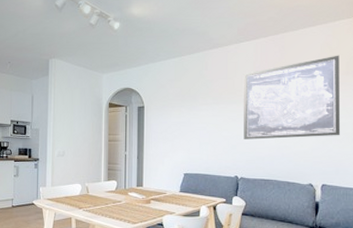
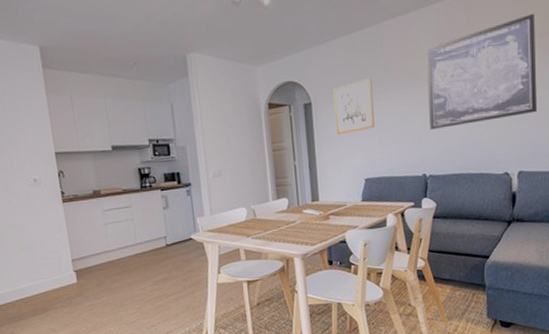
wall art: none [162,92,196,135] -> present [333,77,375,135]

